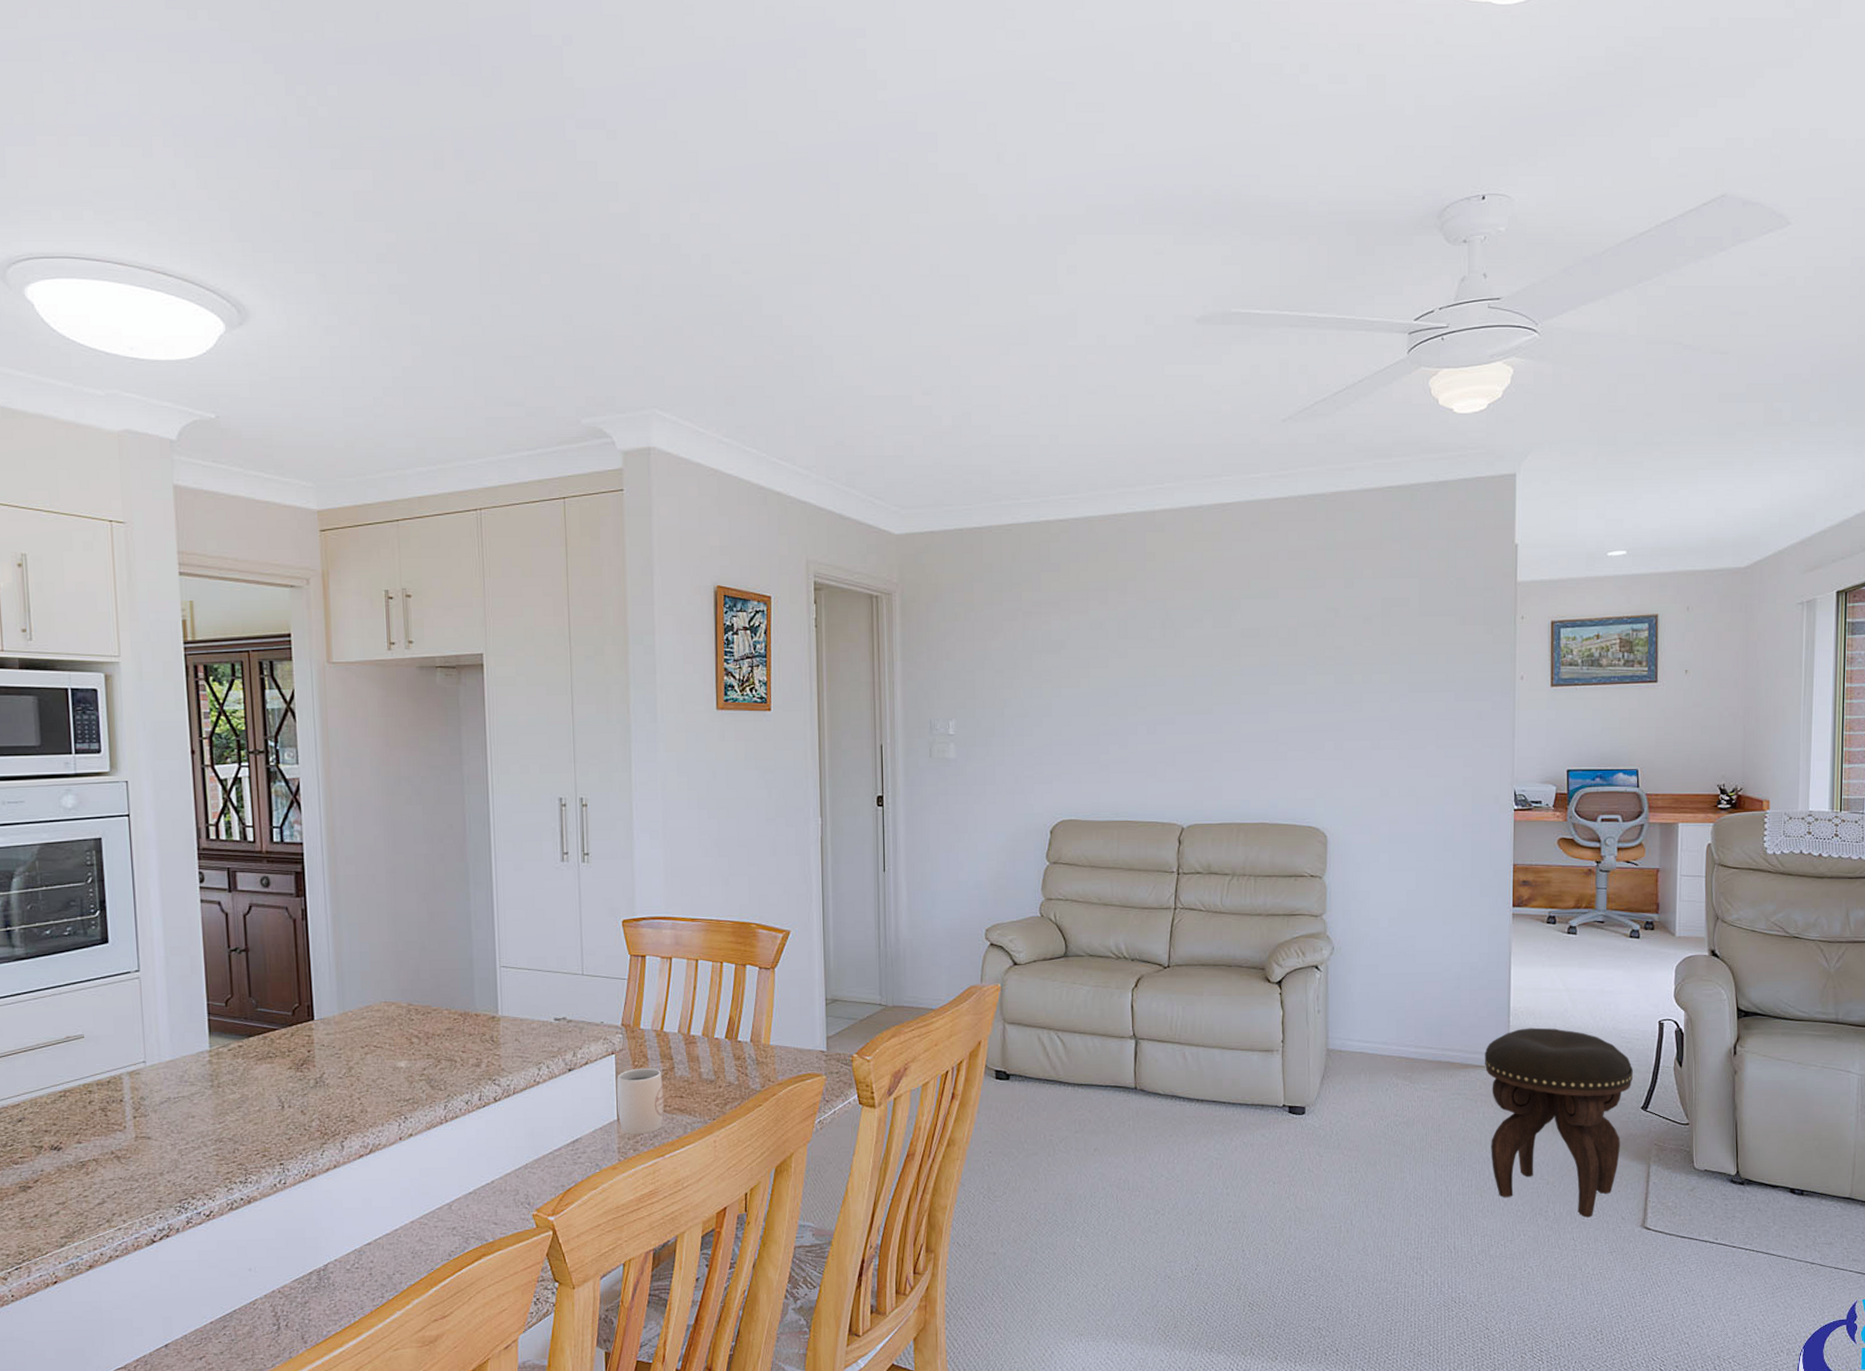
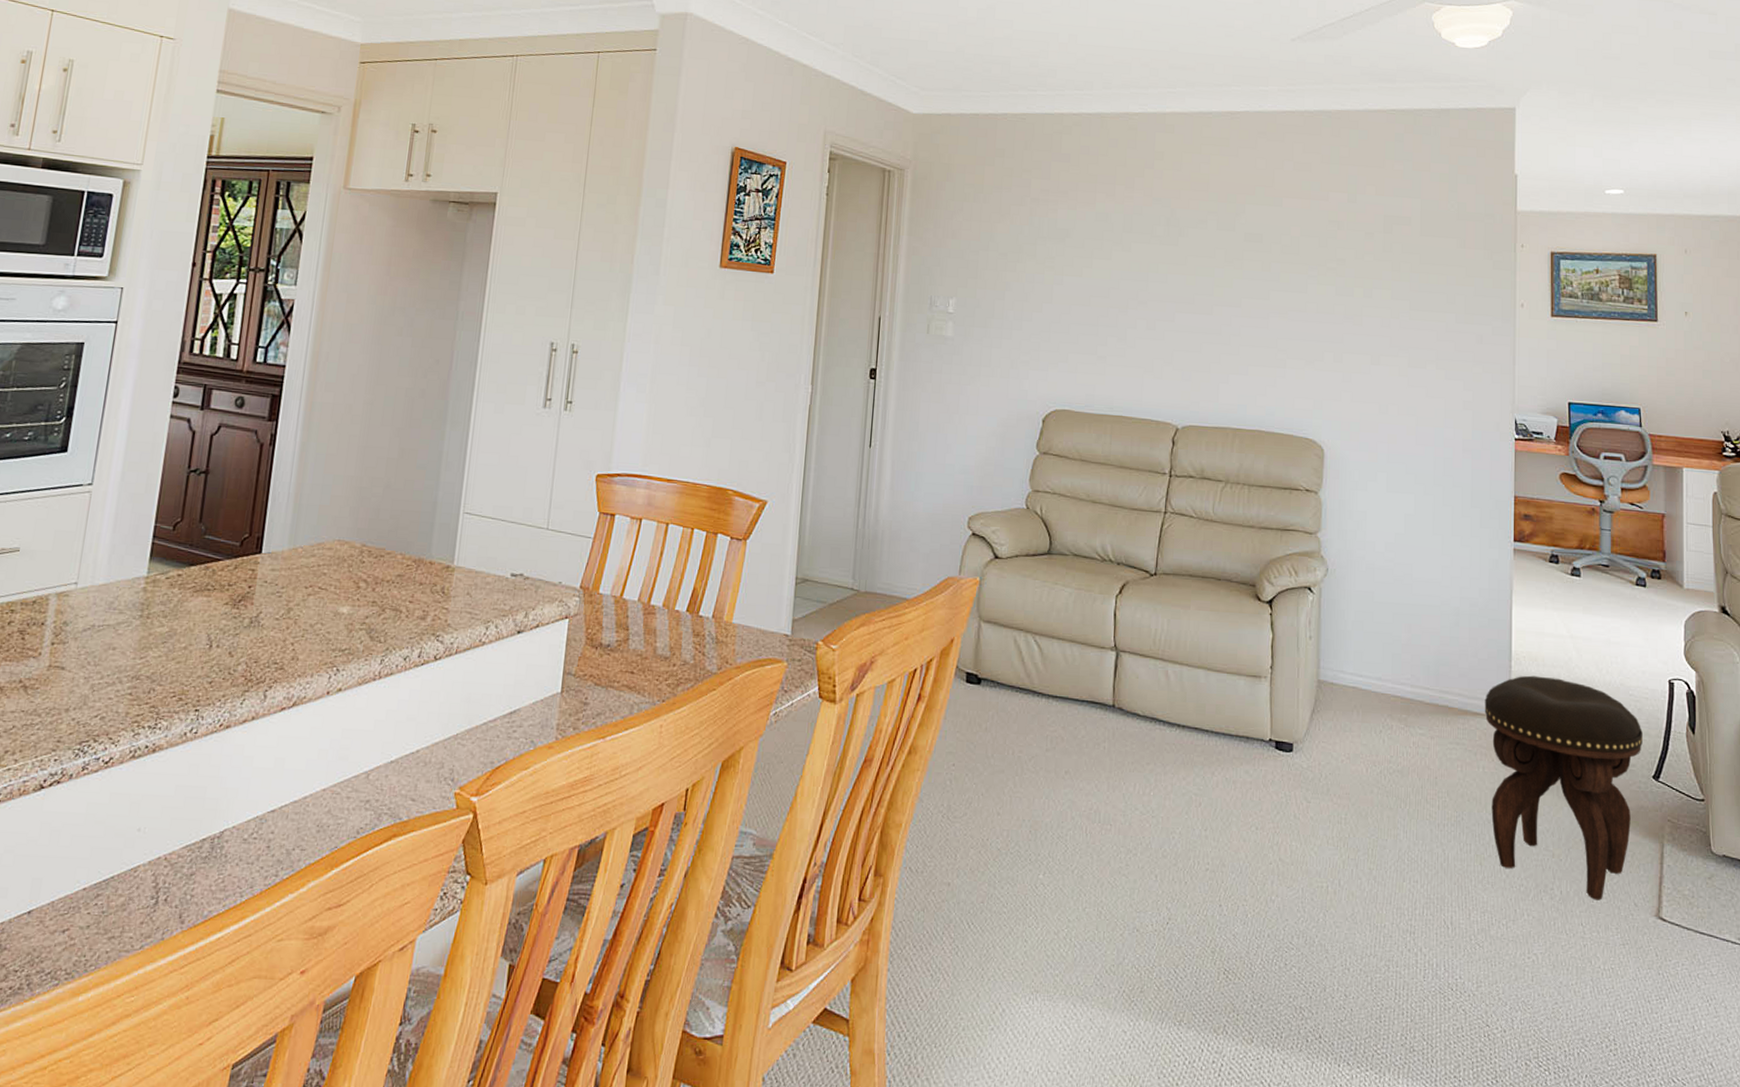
mug: present [616,1067,665,1135] -> none [562,636,615,711]

